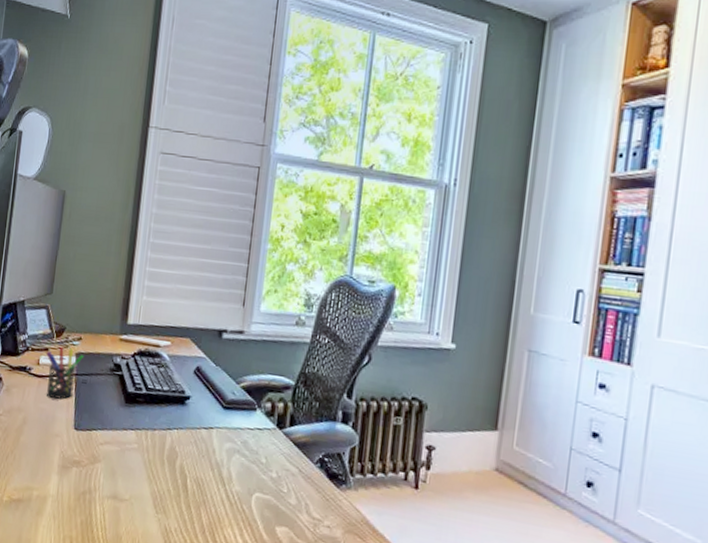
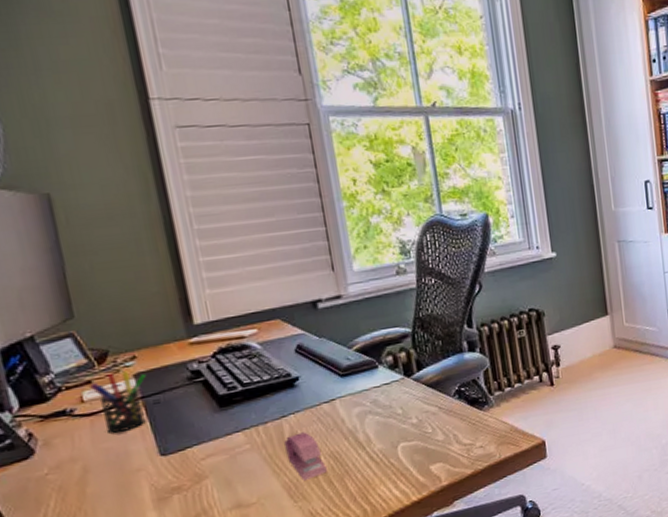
stapler: none [162,448,190,497] -> present [284,432,327,480]

